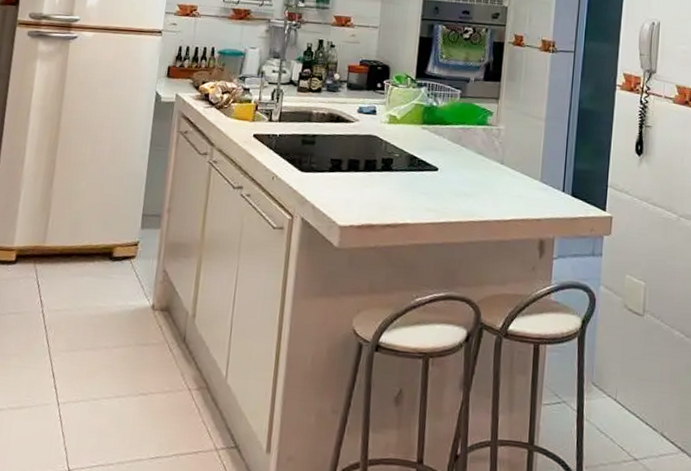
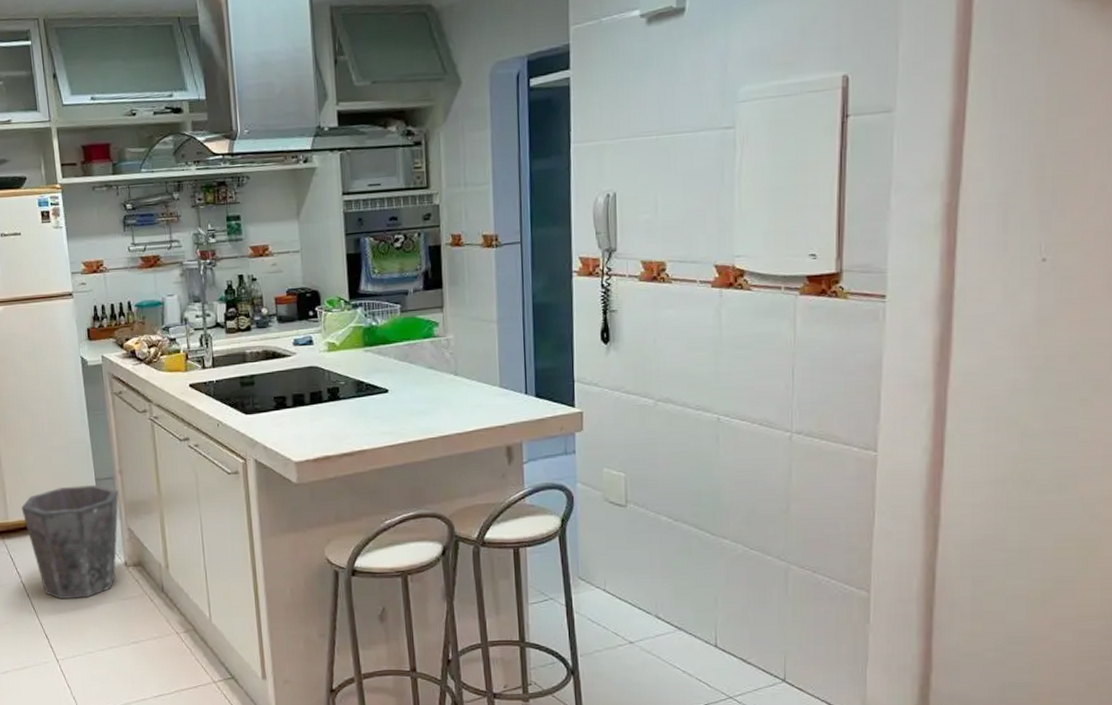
waste bin: none [61,218,163,338] -> present [21,484,119,600]

